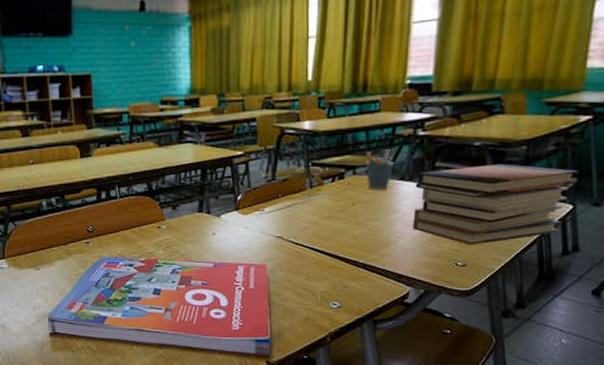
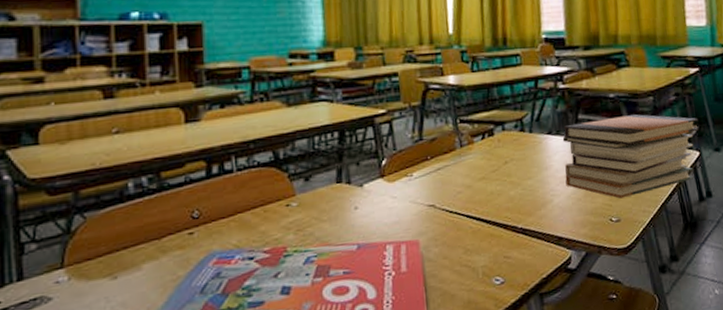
pen holder: present [366,149,393,190] -> none [513,103,540,146]

